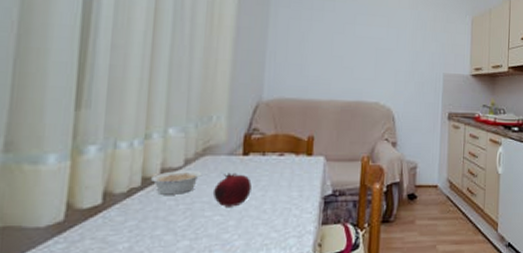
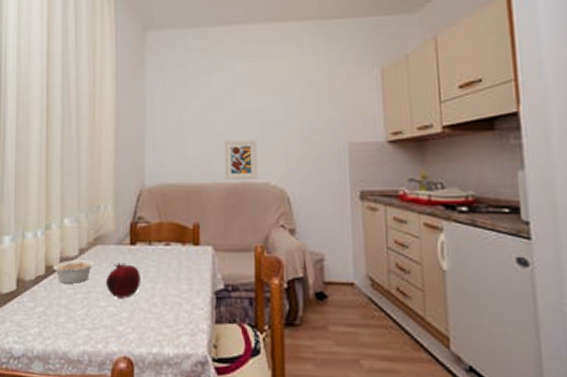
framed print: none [341,62,371,100] -> present [224,140,257,181]

